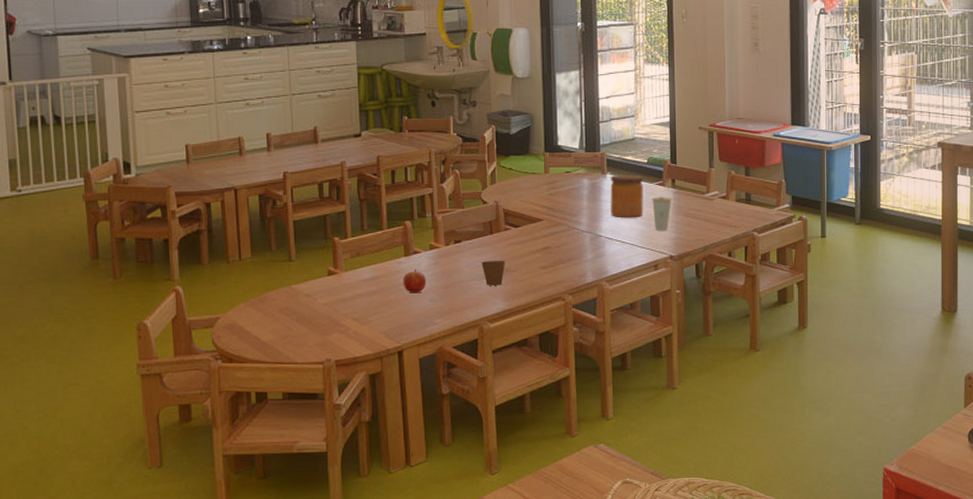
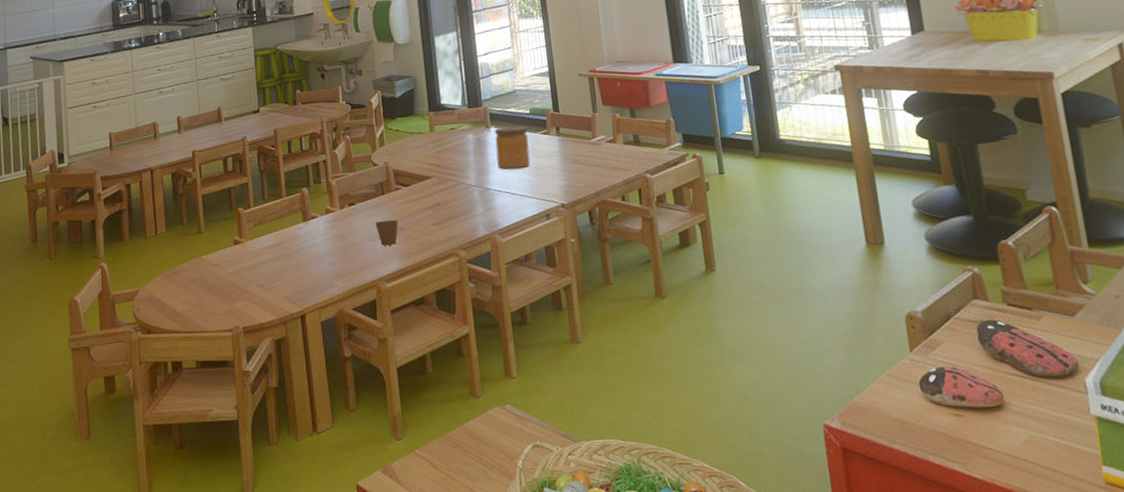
apple: present [402,269,427,293] -> none [302,233,325,258]
cup: present [652,197,672,231] -> none [537,145,559,180]

